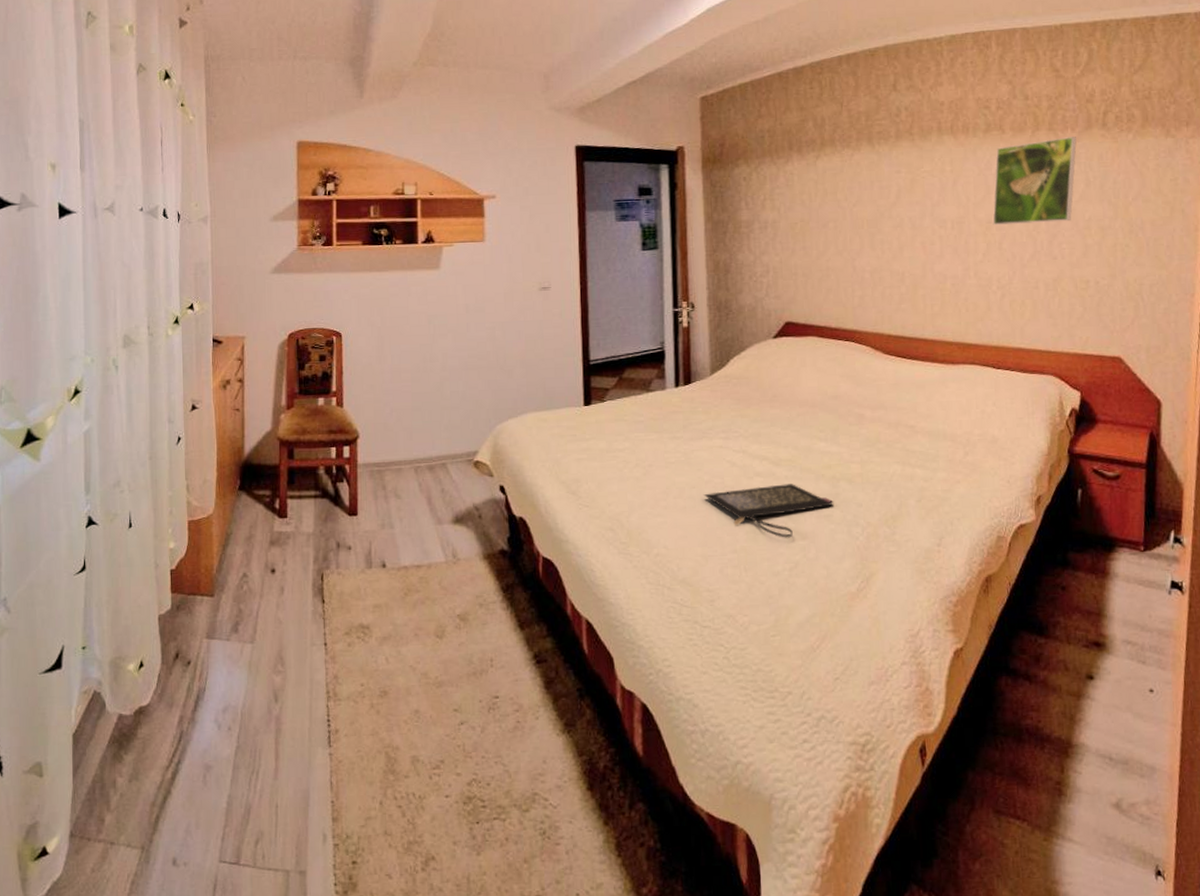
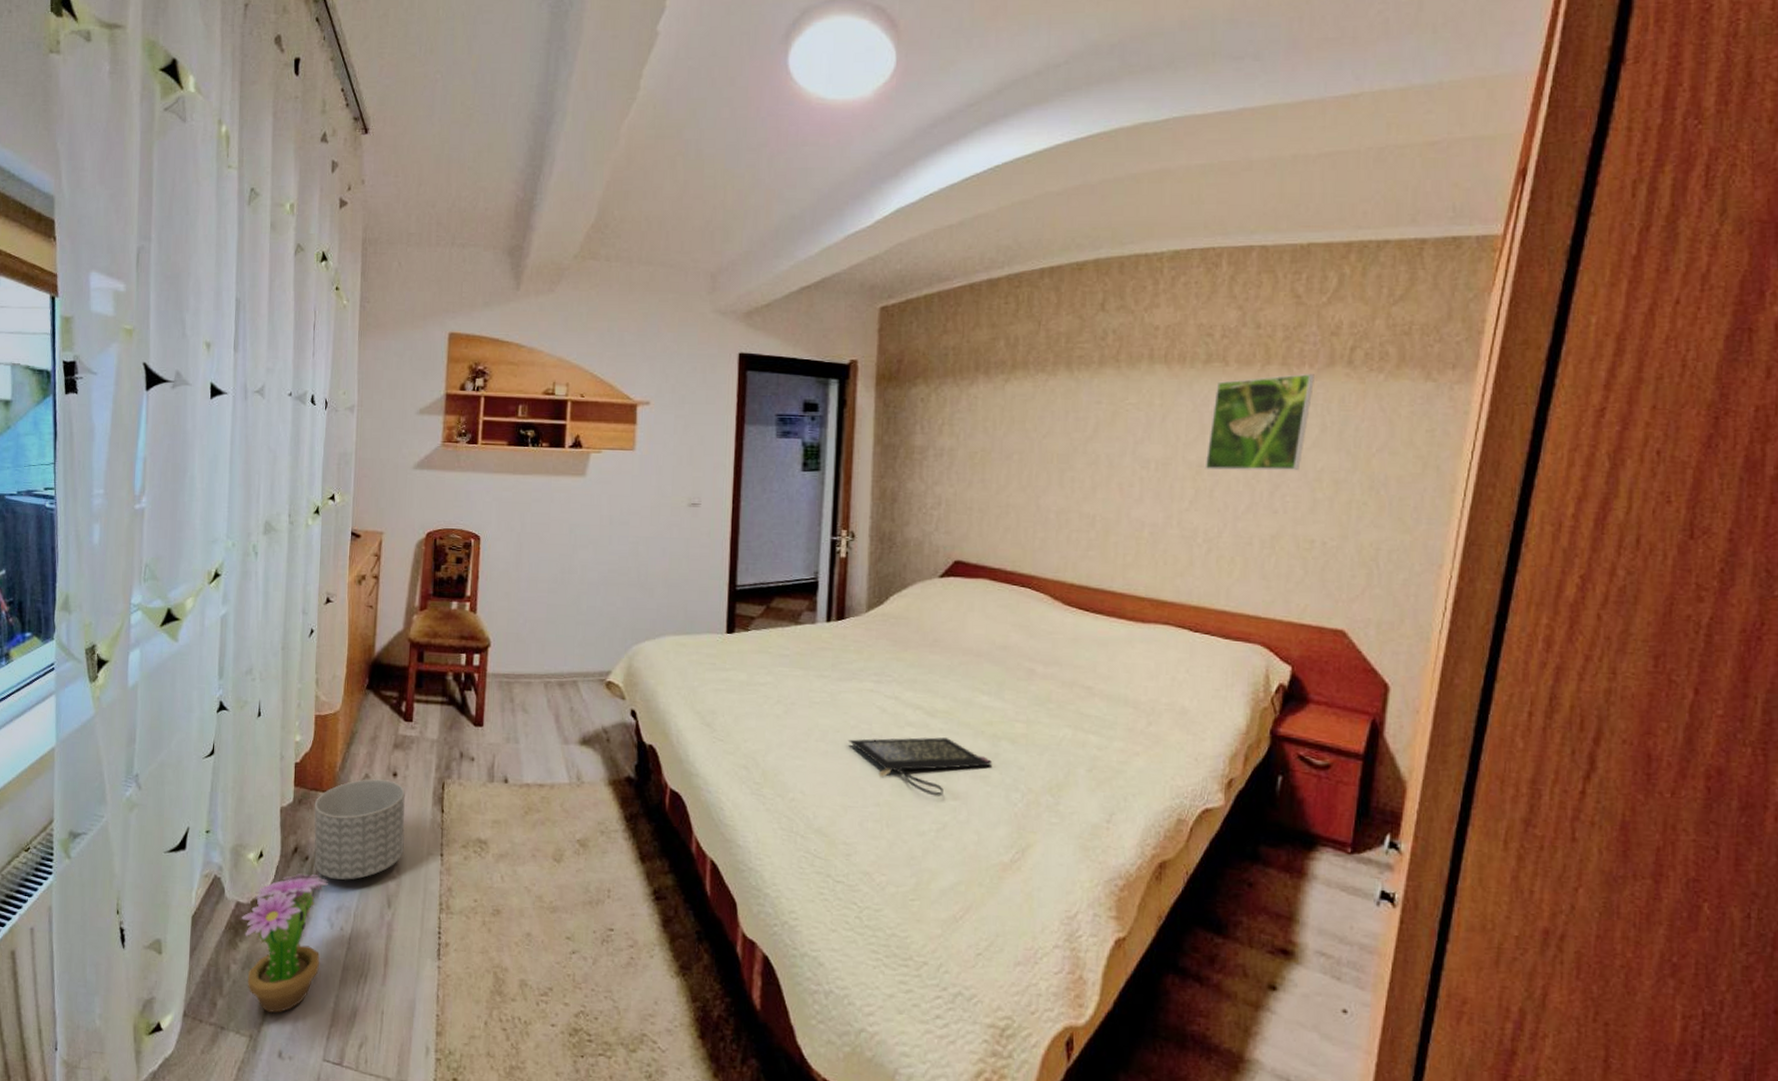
decorative plant: none [125,678,213,821] -> present [242,873,328,1013]
planter: none [193,577,288,680] -> present [313,779,405,880]

